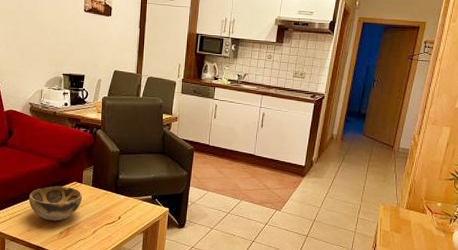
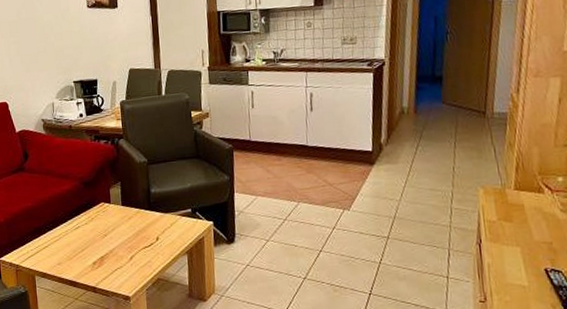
decorative bowl: present [28,185,83,221] -> none [54,208,113,250]

